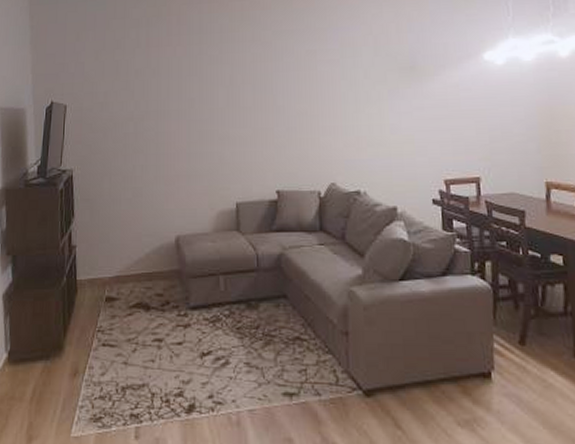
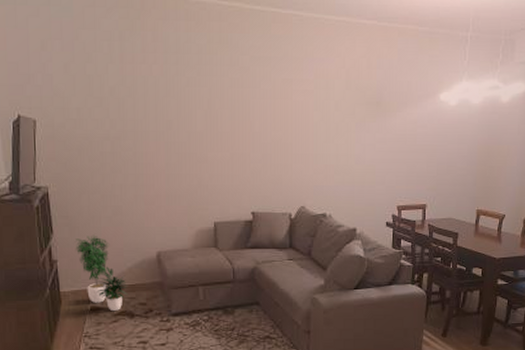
potted plant: none [94,218,145,302] -> present [75,235,129,311]

